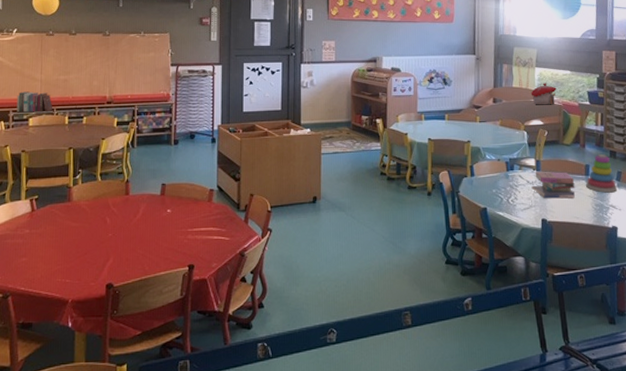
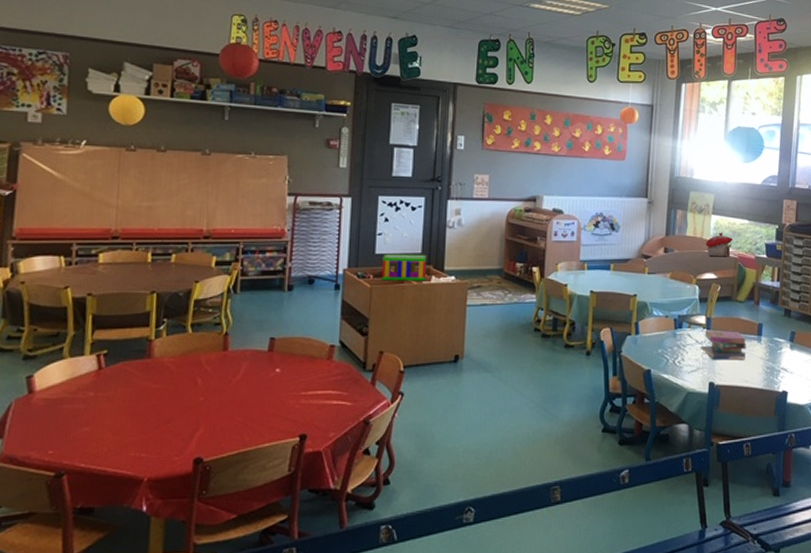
books: present [16,91,53,113] -> none [82,220,132,247]
toy chest: none [249,111,285,135] -> present [382,253,426,281]
stacking toy: present [586,154,618,193] -> none [758,313,790,355]

